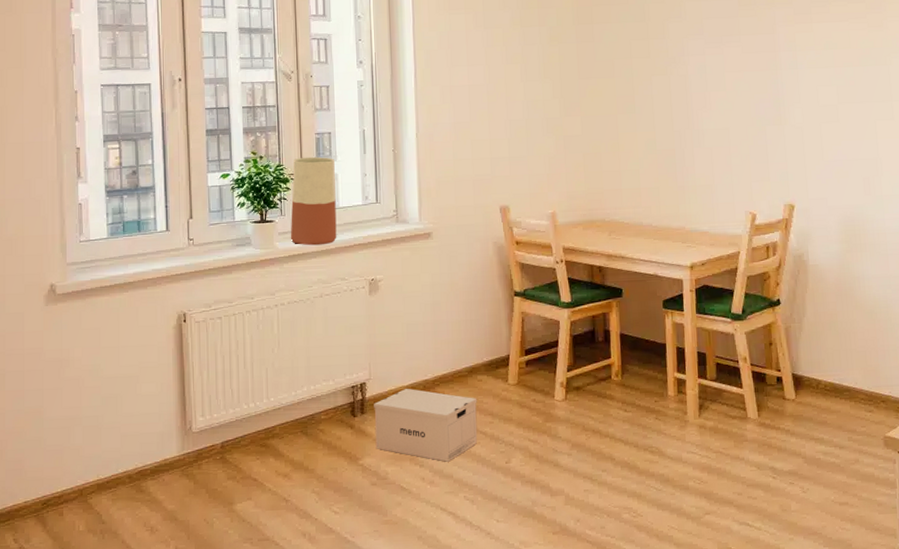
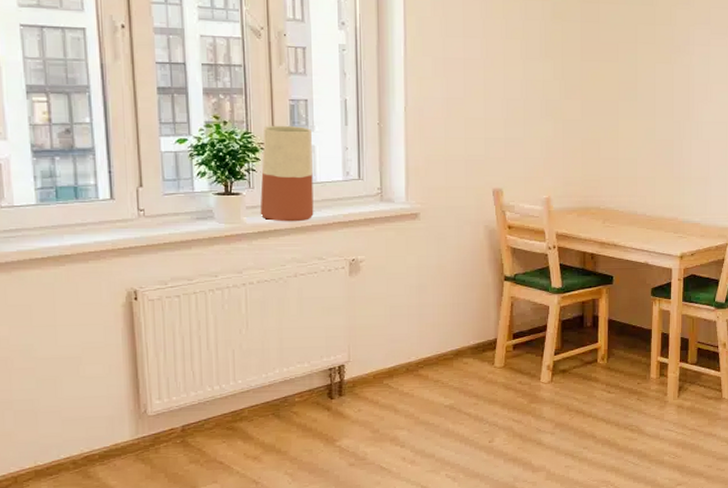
cardboard box: present [374,388,478,462] -> none [353,370,462,442]

